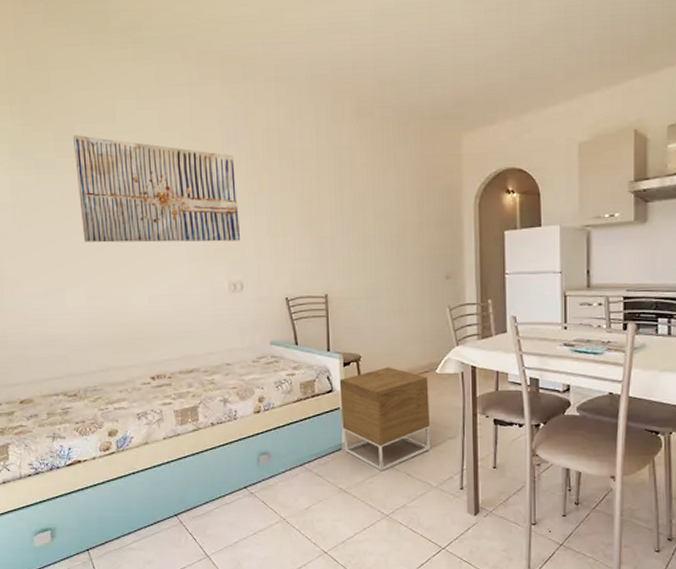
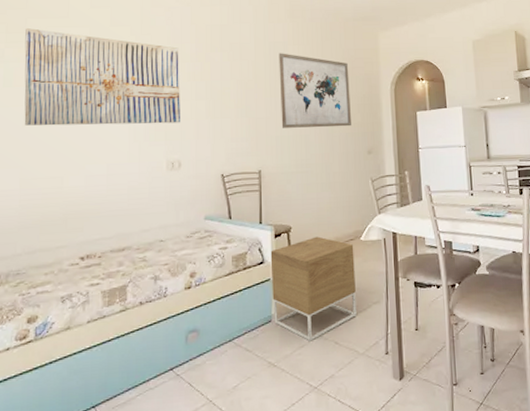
wall art: none [344,160,427,248] -> present [278,53,351,128]

